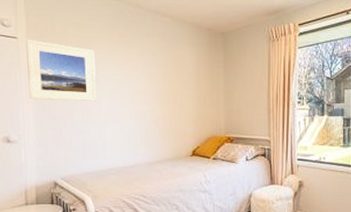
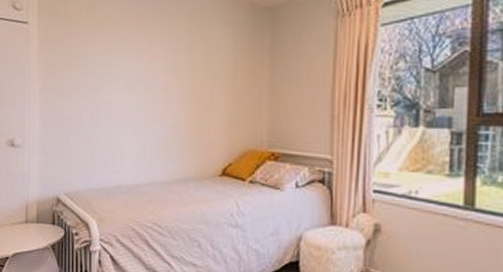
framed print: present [25,39,96,102] -> none [36,23,110,100]

